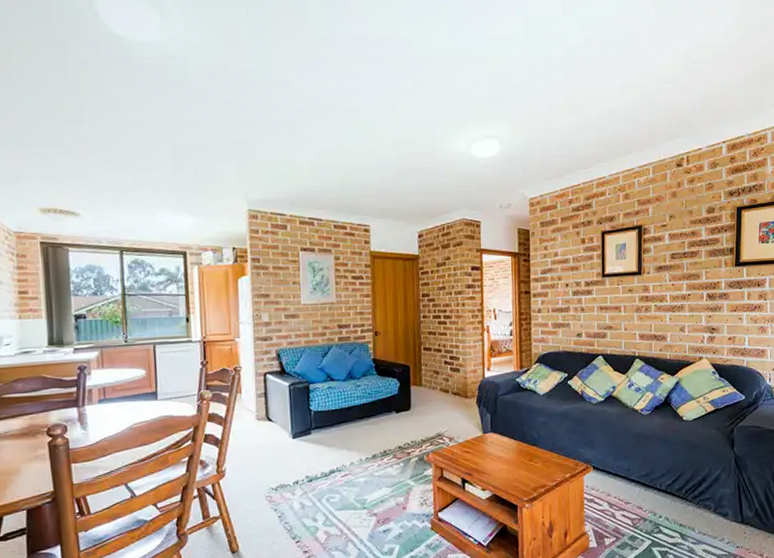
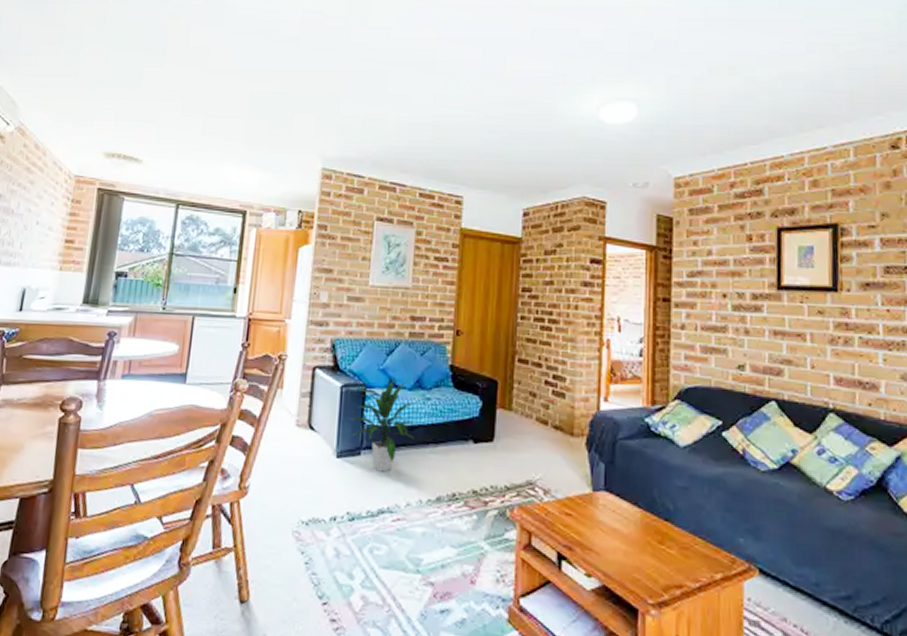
indoor plant: none [299,374,351,444] -> present [350,379,414,472]

